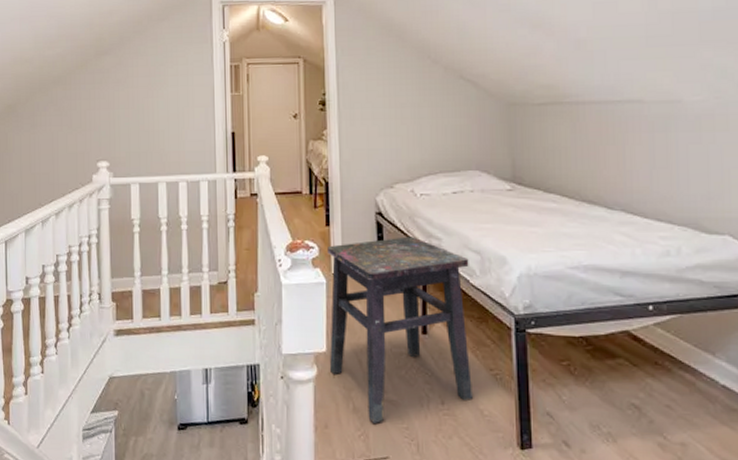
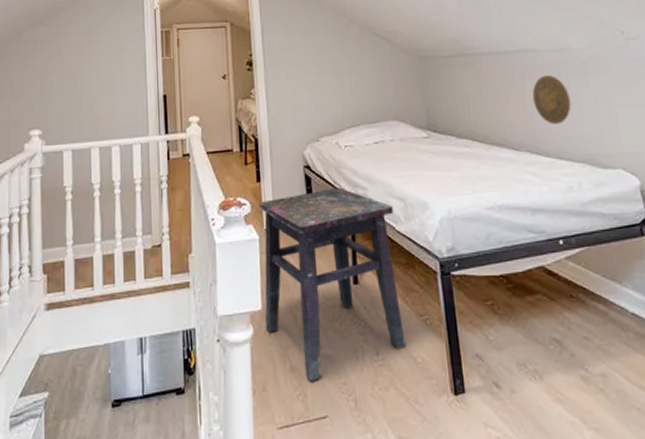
decorative plate: none [634,128,677,183] -> present [532,74,571,125]

